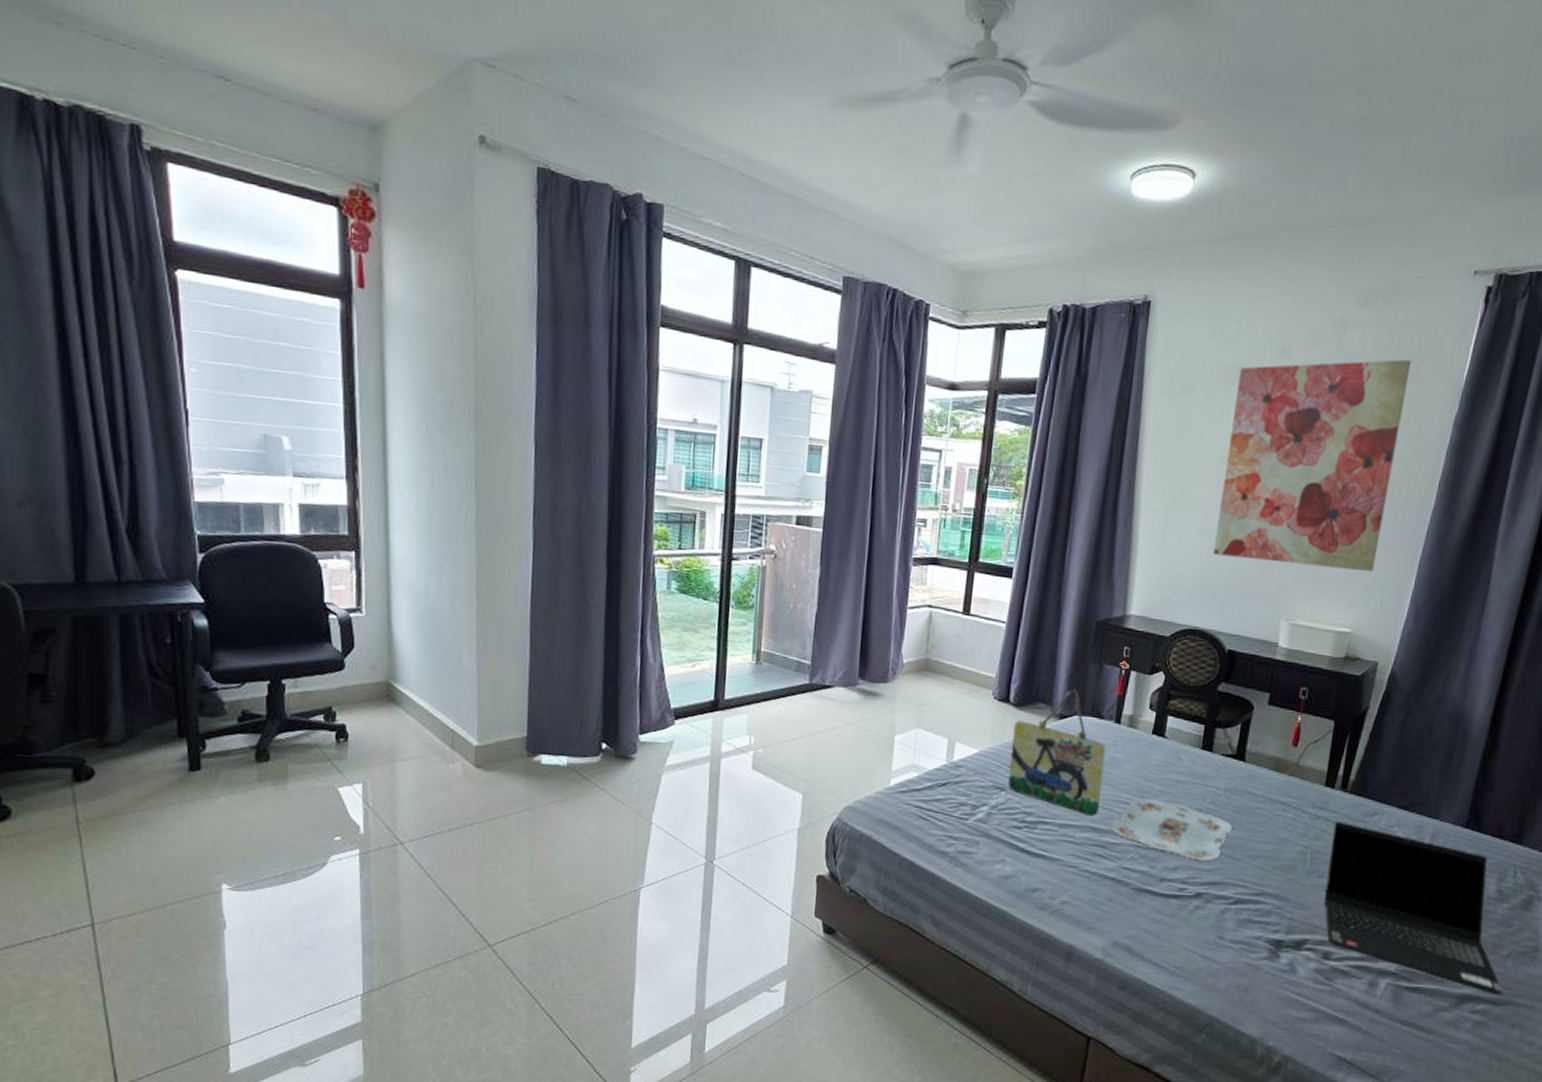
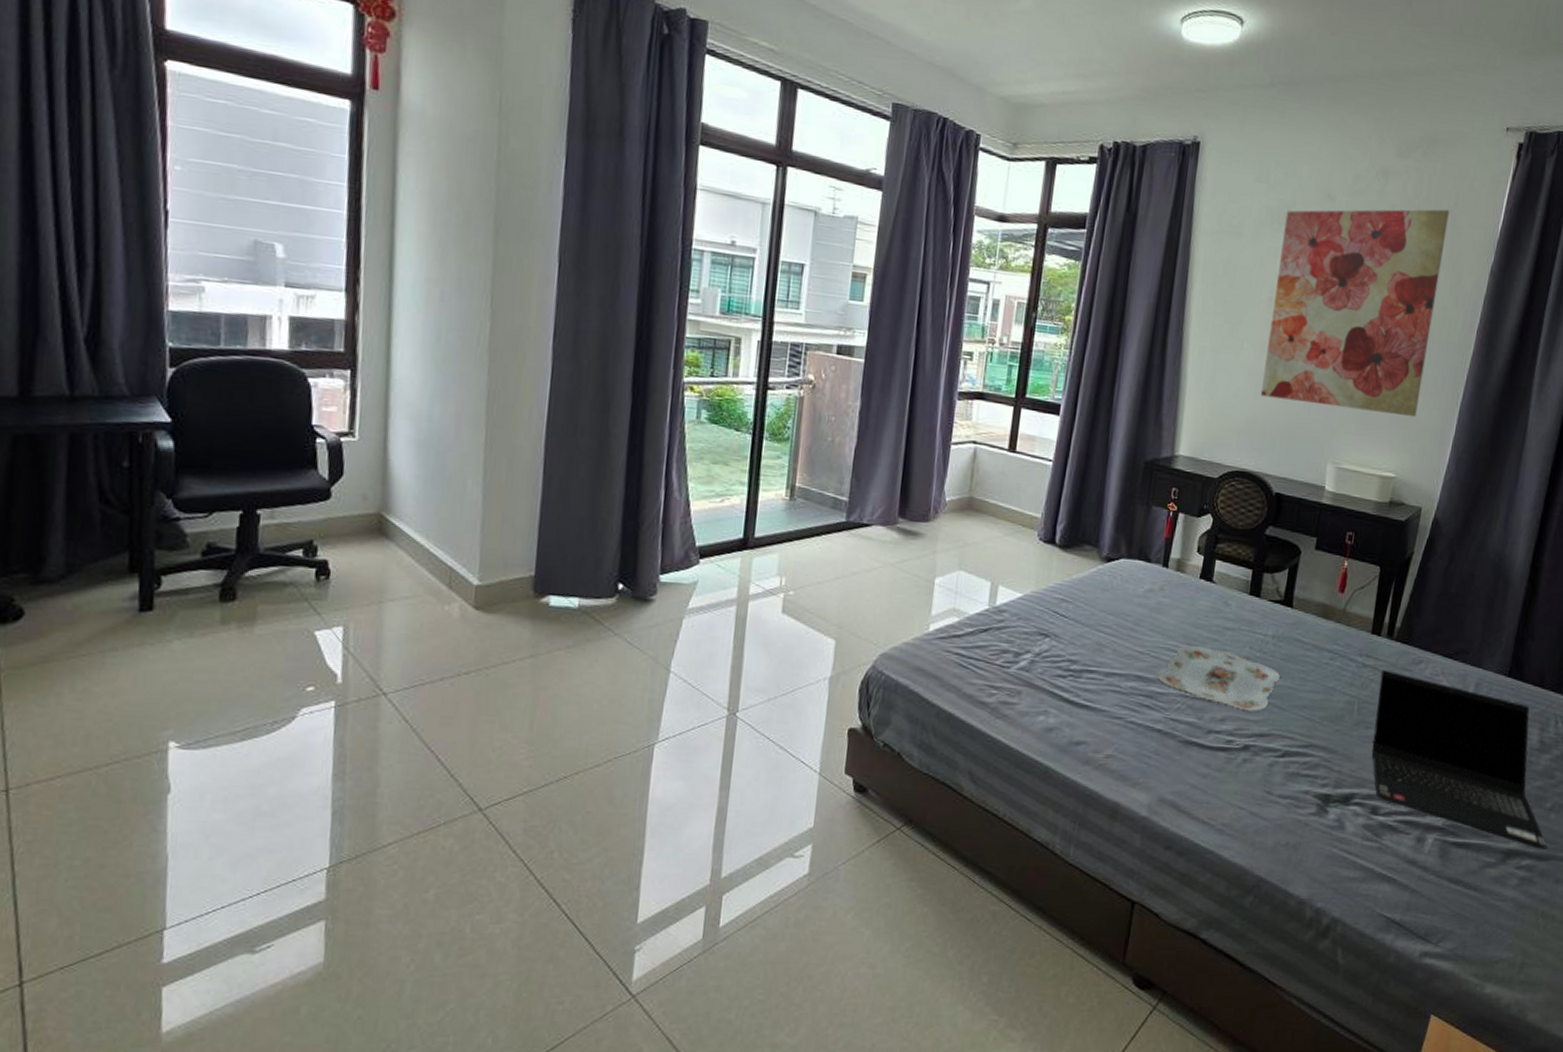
home sign: present [1008,689,1106,816] -> none [1052,530,1153,664]

